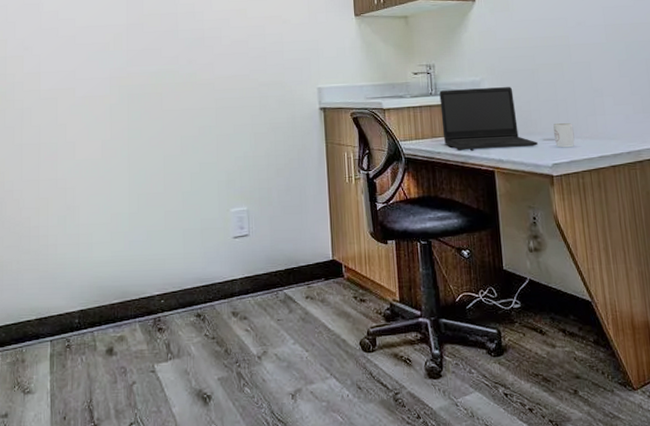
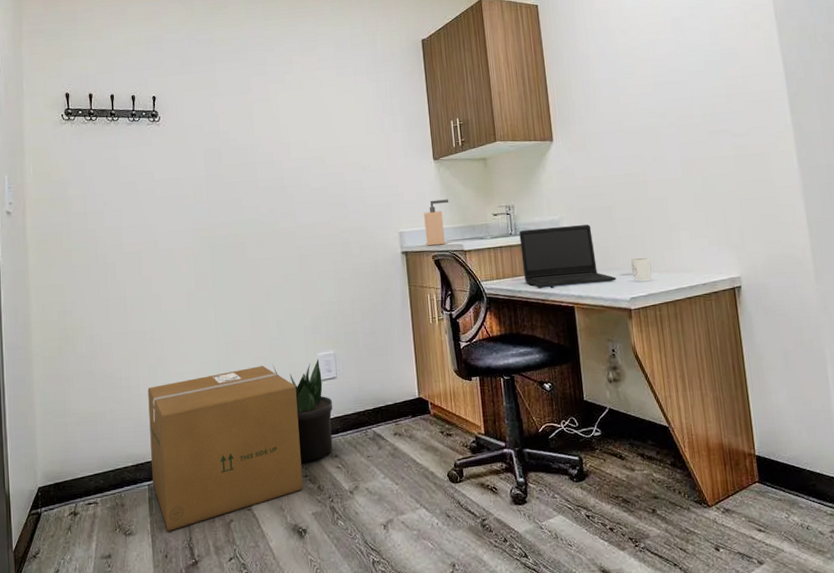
box: none [56,220,210,392] -> present [147,366,303,532]
planter: none [185,215,244,323] -> present [273,359,333,463]
soap dispenser: none [343,56,369,103] -> present [424,199,449,246]

